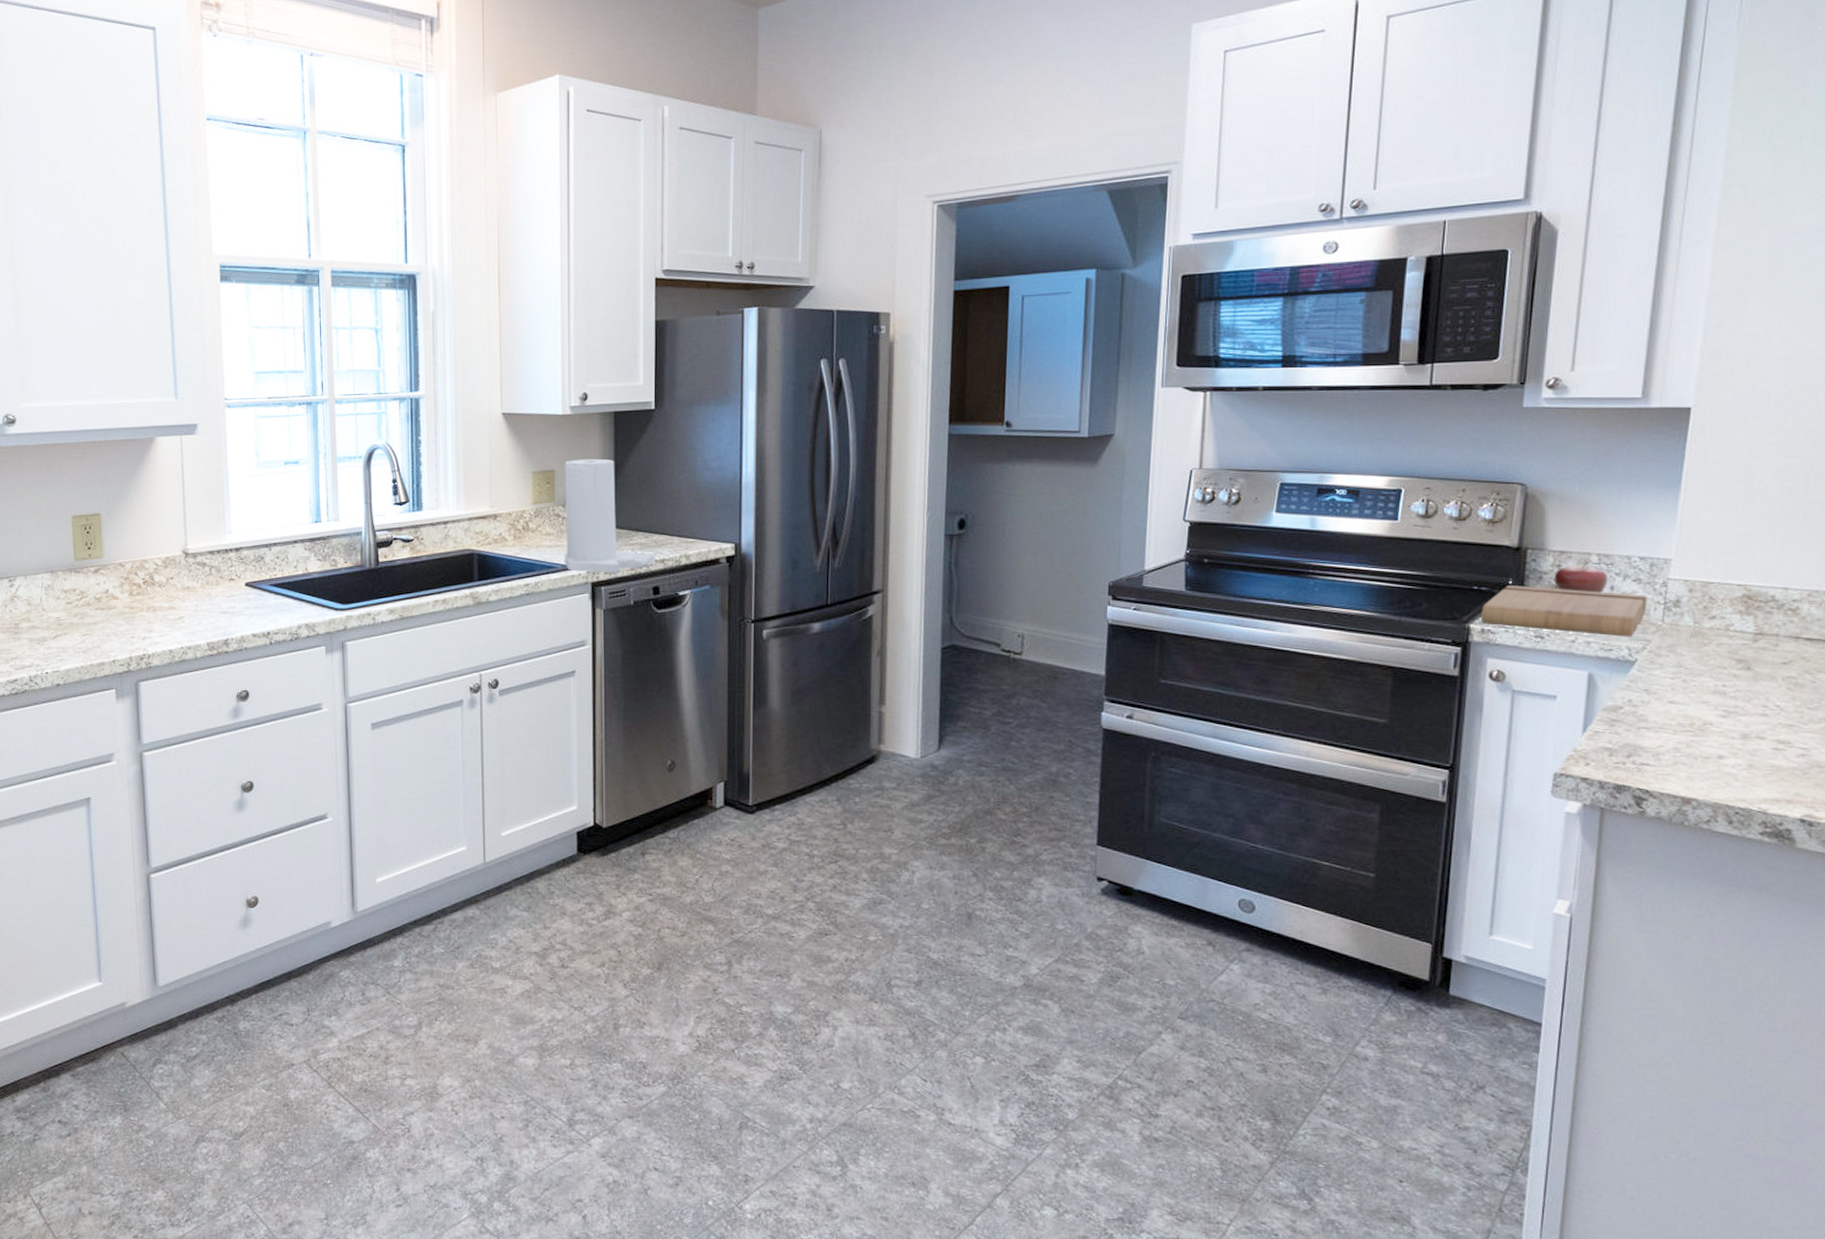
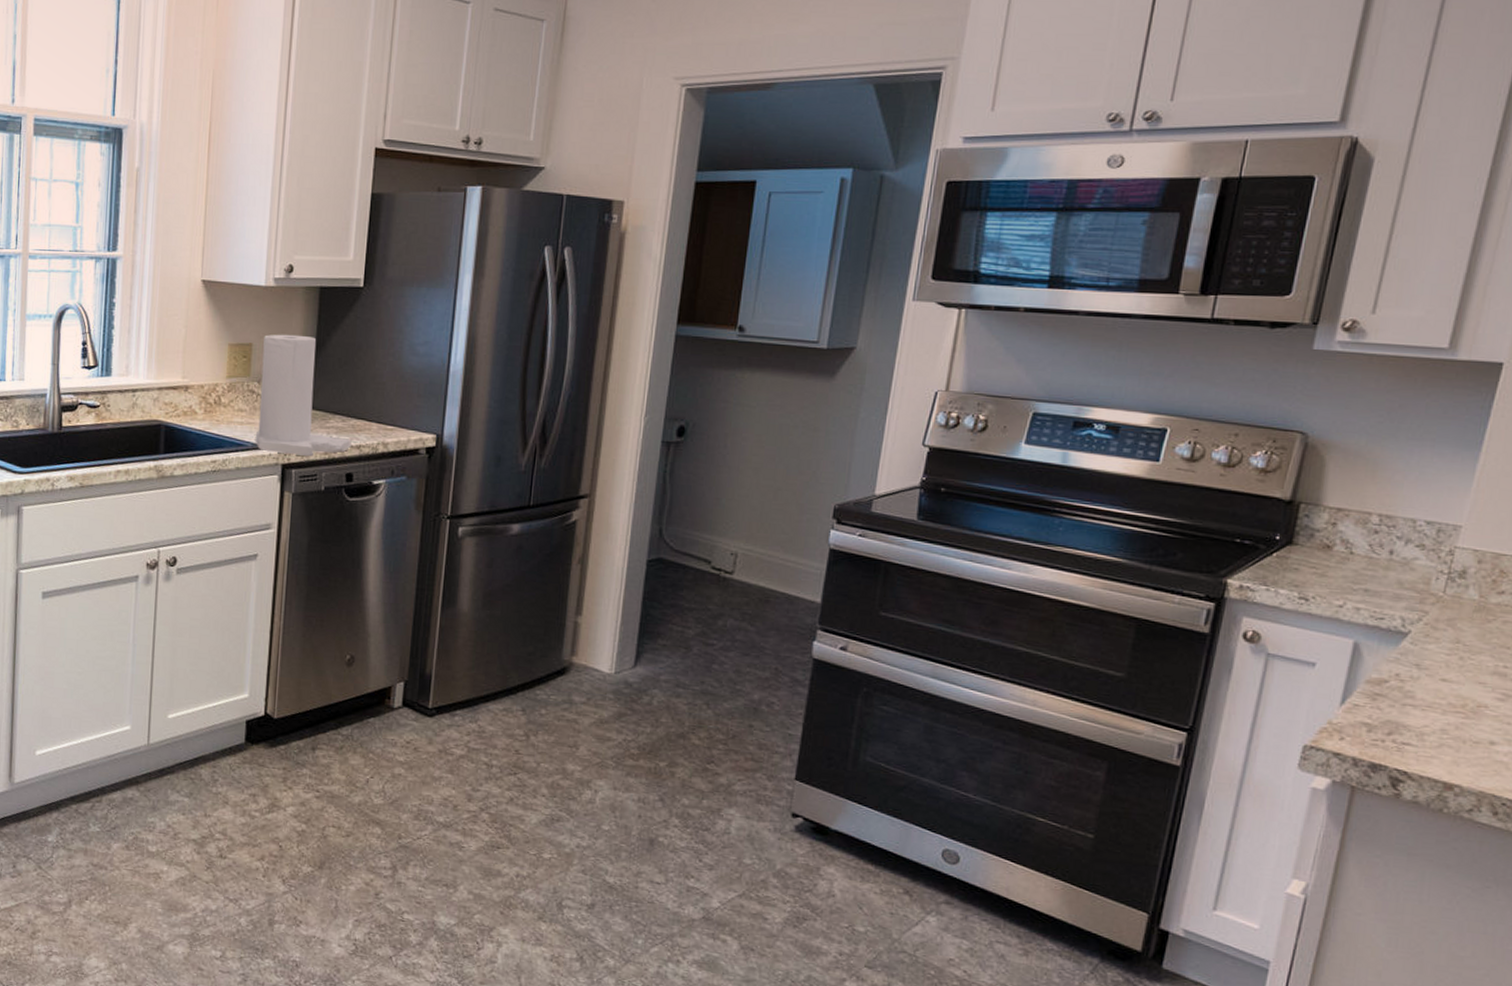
cutting board: present [1482,585,1647,637] -> none [1241,541,1430,607]
fruit: present [1554,561,1608,593] -> none [1326,520,1388,557]

